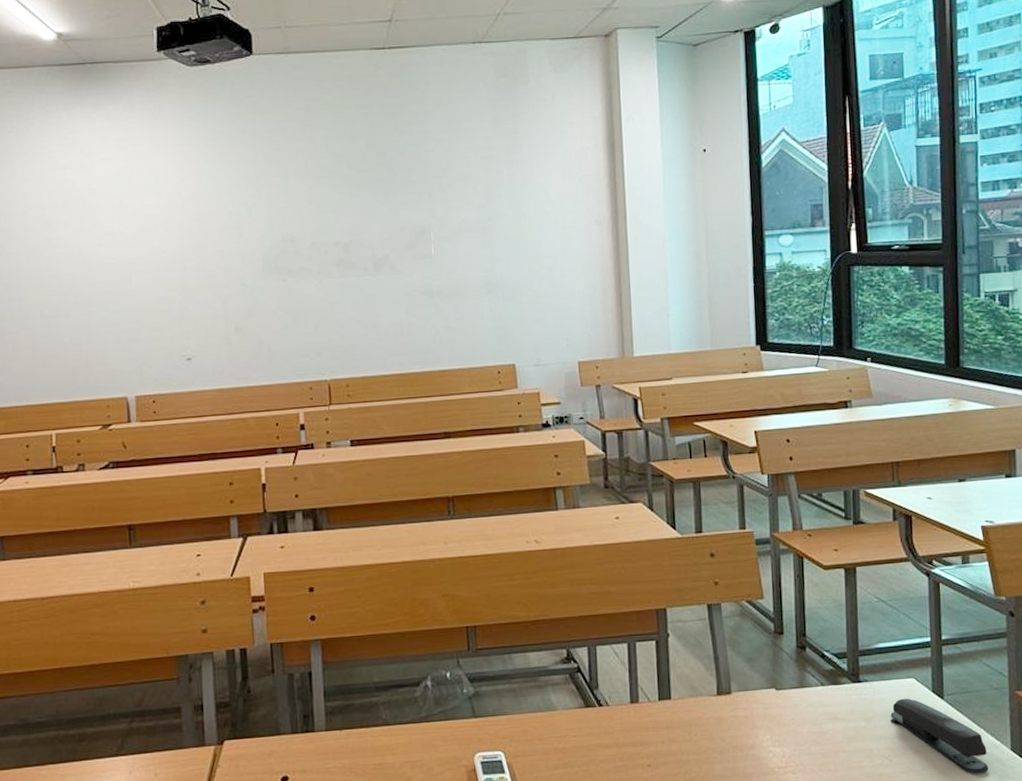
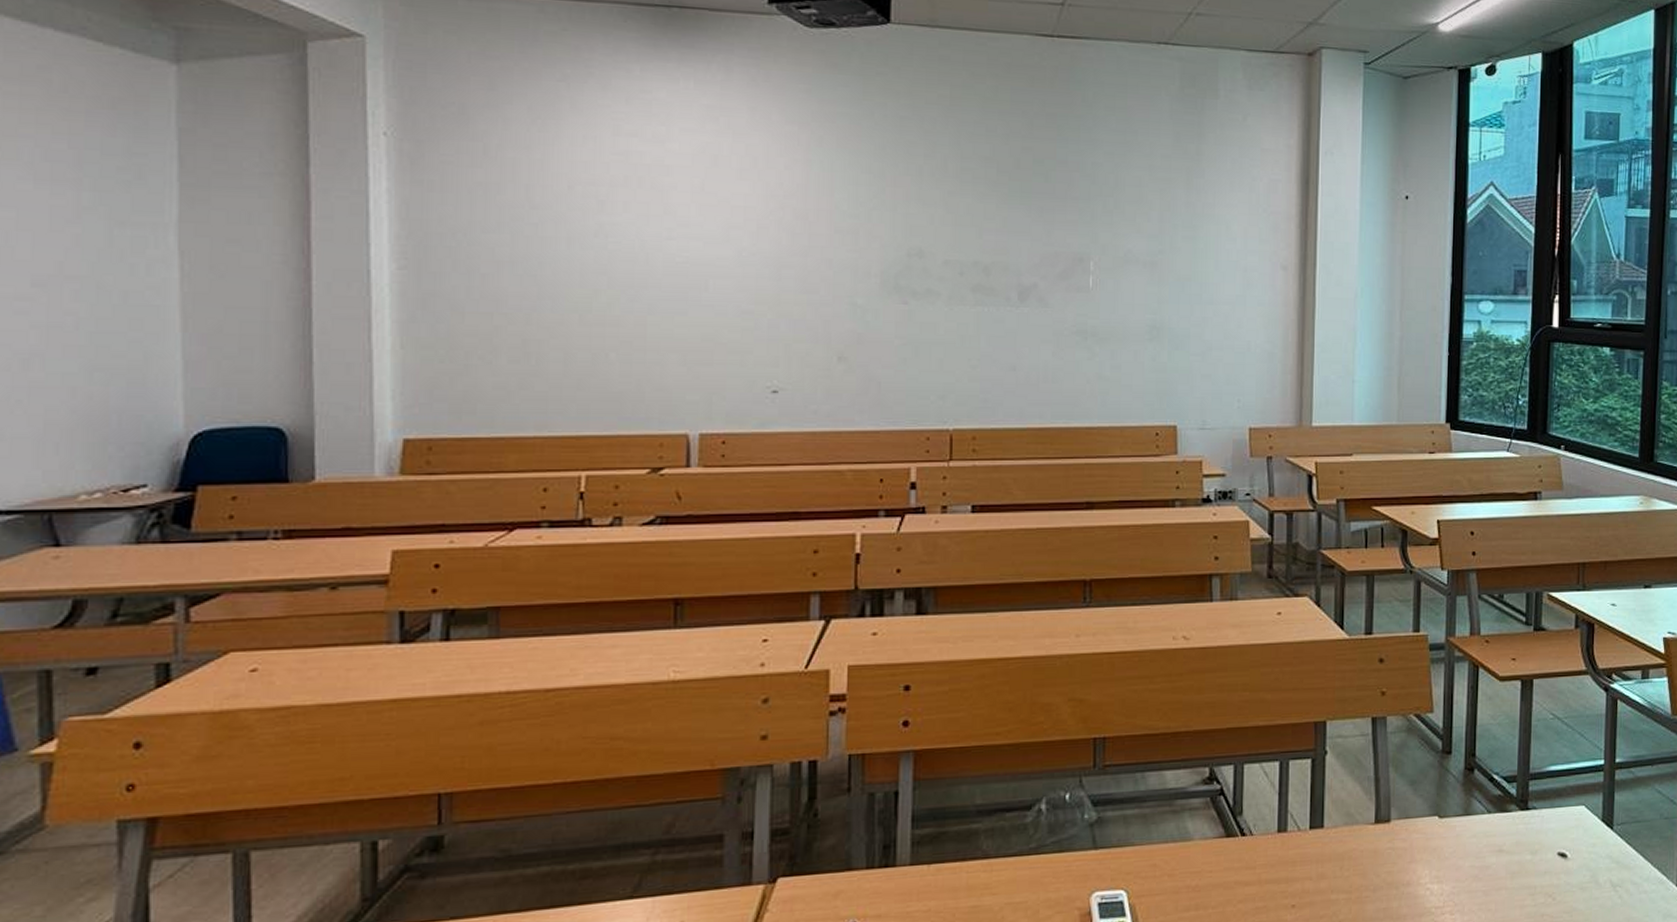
stapler: present [890,698,989,774] -> none [1557,828,1653,913]

